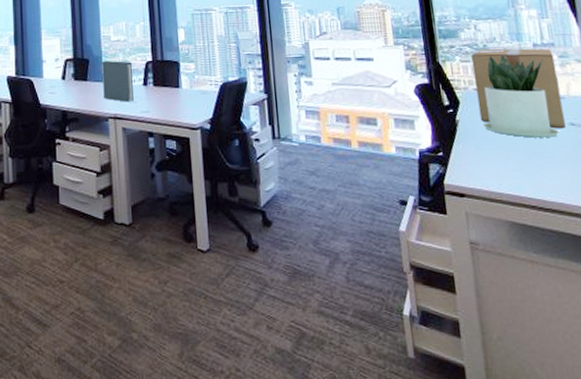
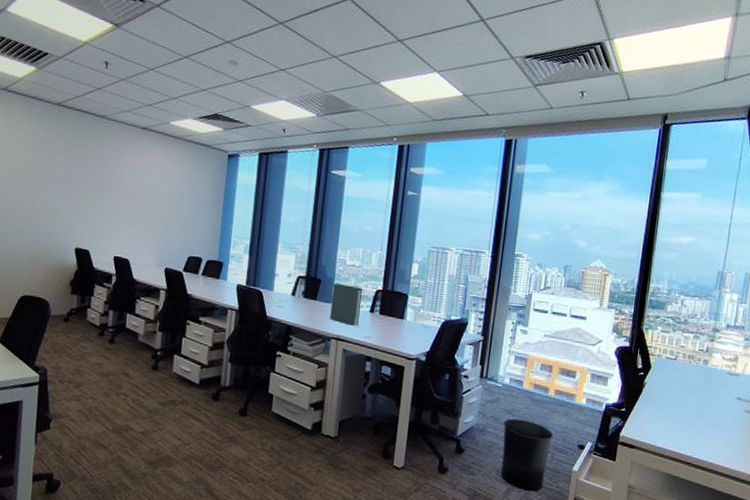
books: none [65,115,105,141] -> present [289,331,327,358]
waste bin: none [309,179,370,262] -> present [501,418,554,492]
box: present [471,48,566,129] -> none [665,322,741,402]
planter: present [482,54,560,138] -> none [665,330,731,408]

